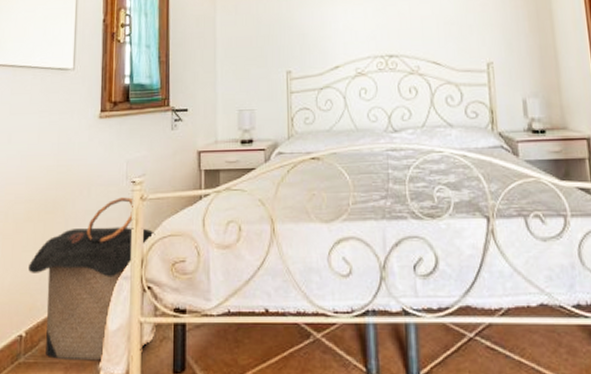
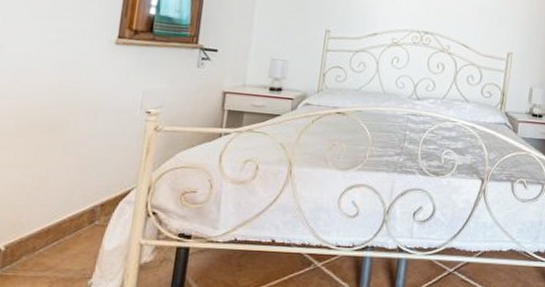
laundry hamper: present [28,197,156,361] -> none [14,126,167,277]

